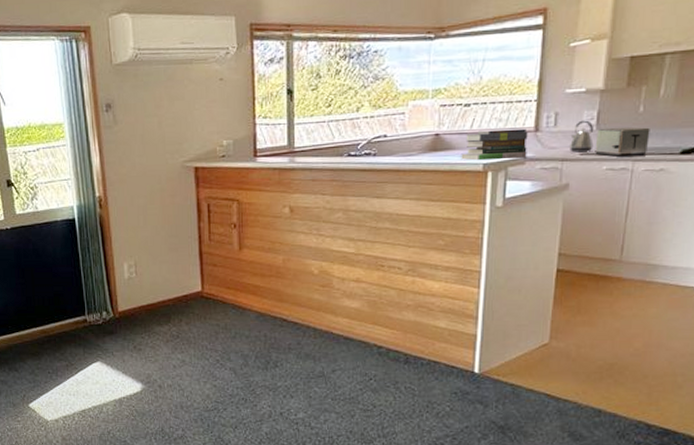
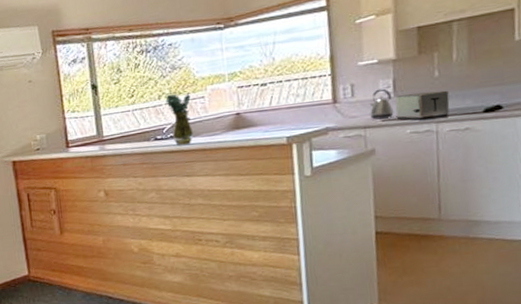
vase: none [363,104,390,165] -> present [164,92,193,147]
books: present [461,128,528,161] -> none [263,101,329,135]

